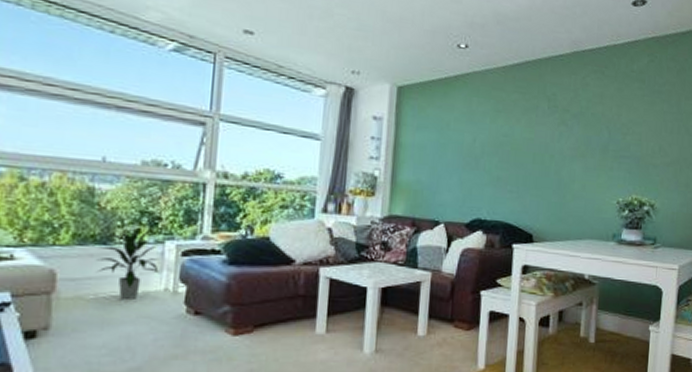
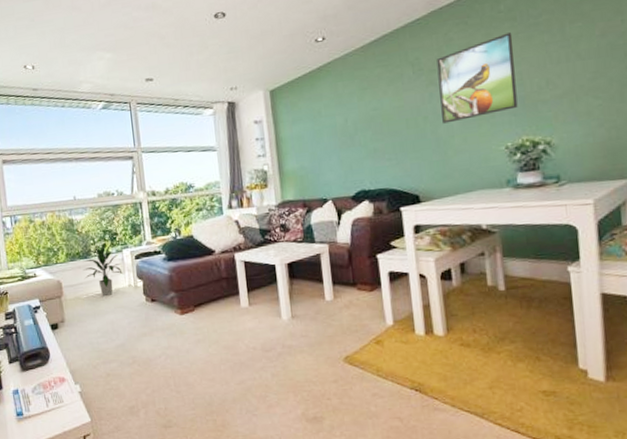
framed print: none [567,92,639,167] -> present [436,32,518,124]

